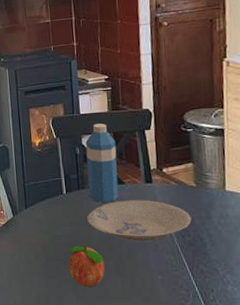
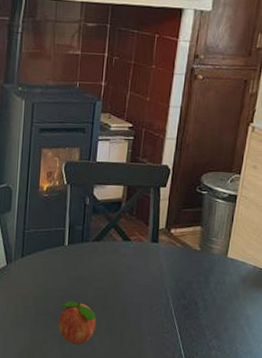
water bottle: present [85,123,119,203] -> none [91,174,129,259]
bowl: present [87,200,192,242] -> none [86,258,190,302]

